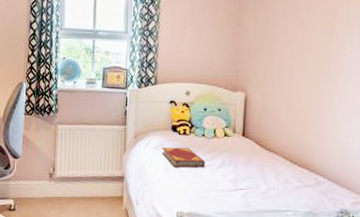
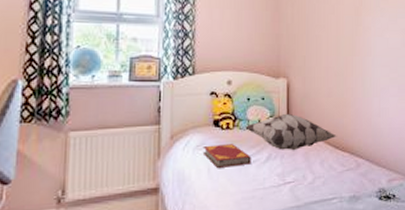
decorative pillow: none [202,125,297,161] -> present [246,113,338,151]

